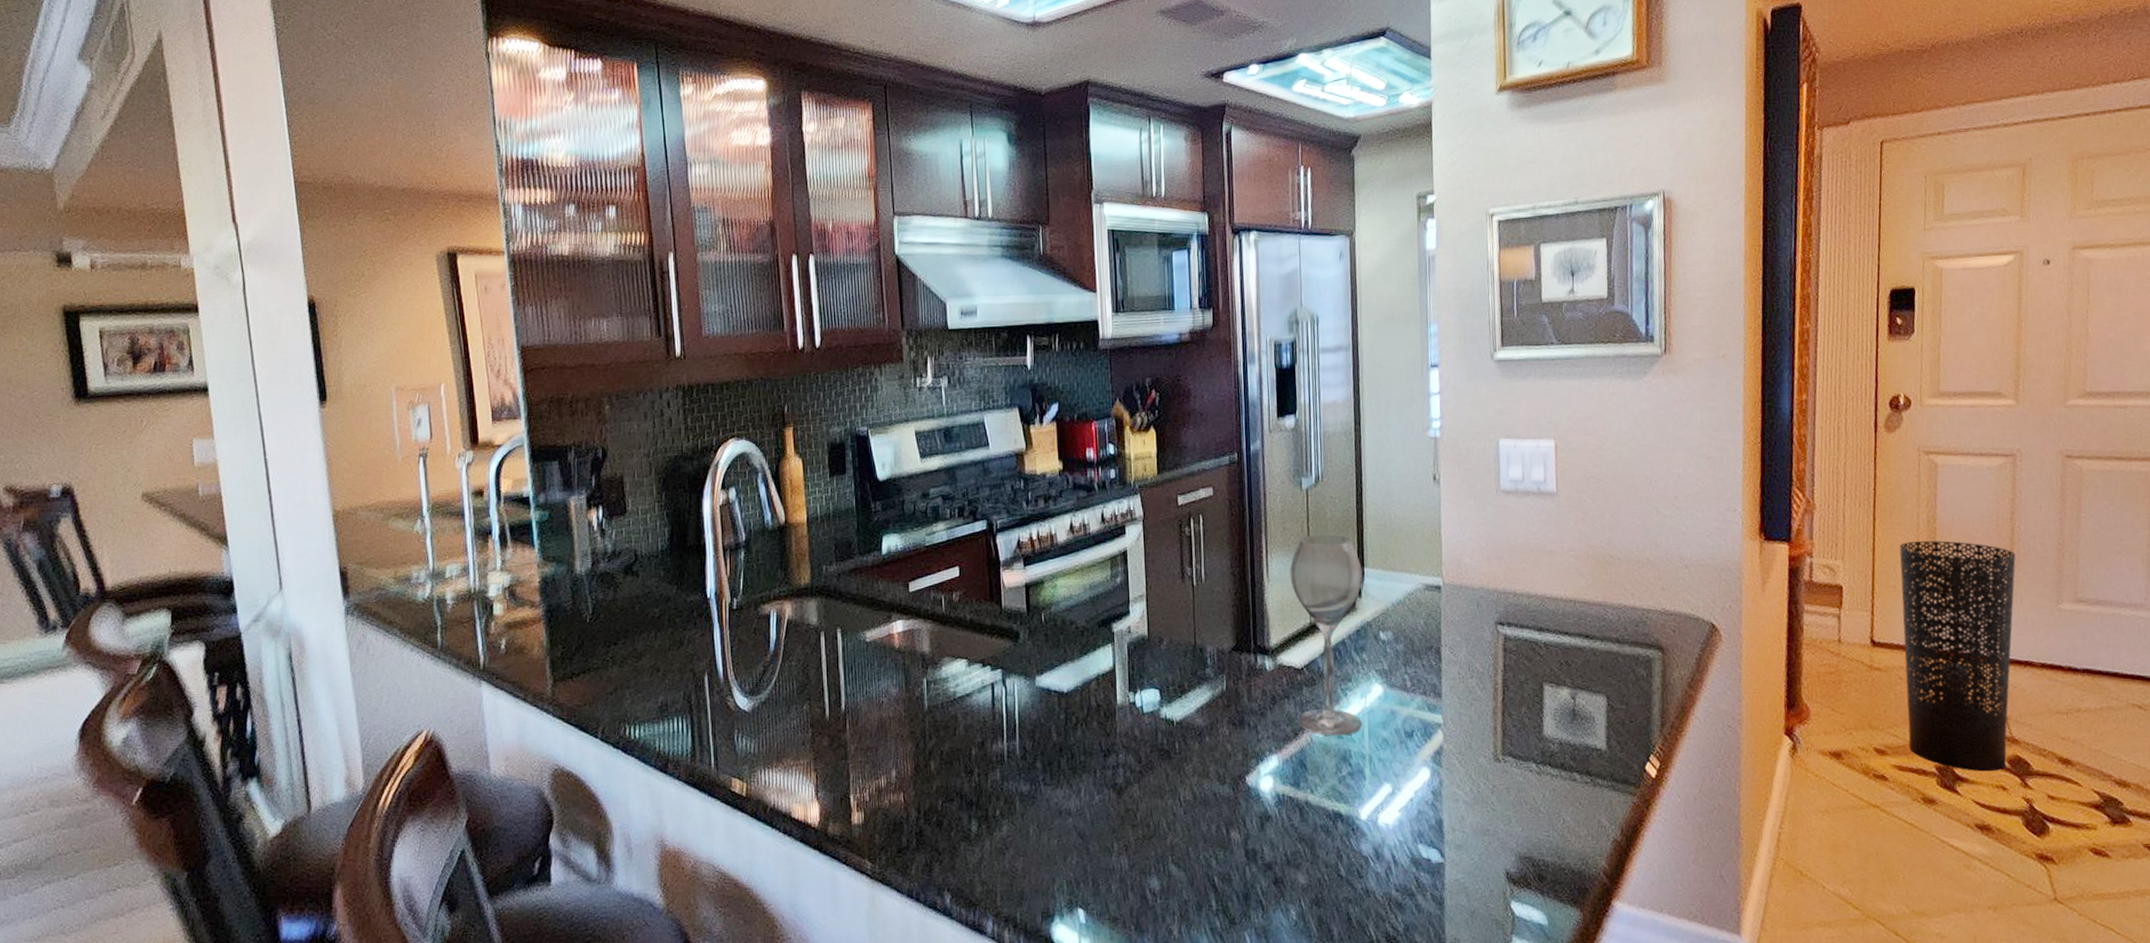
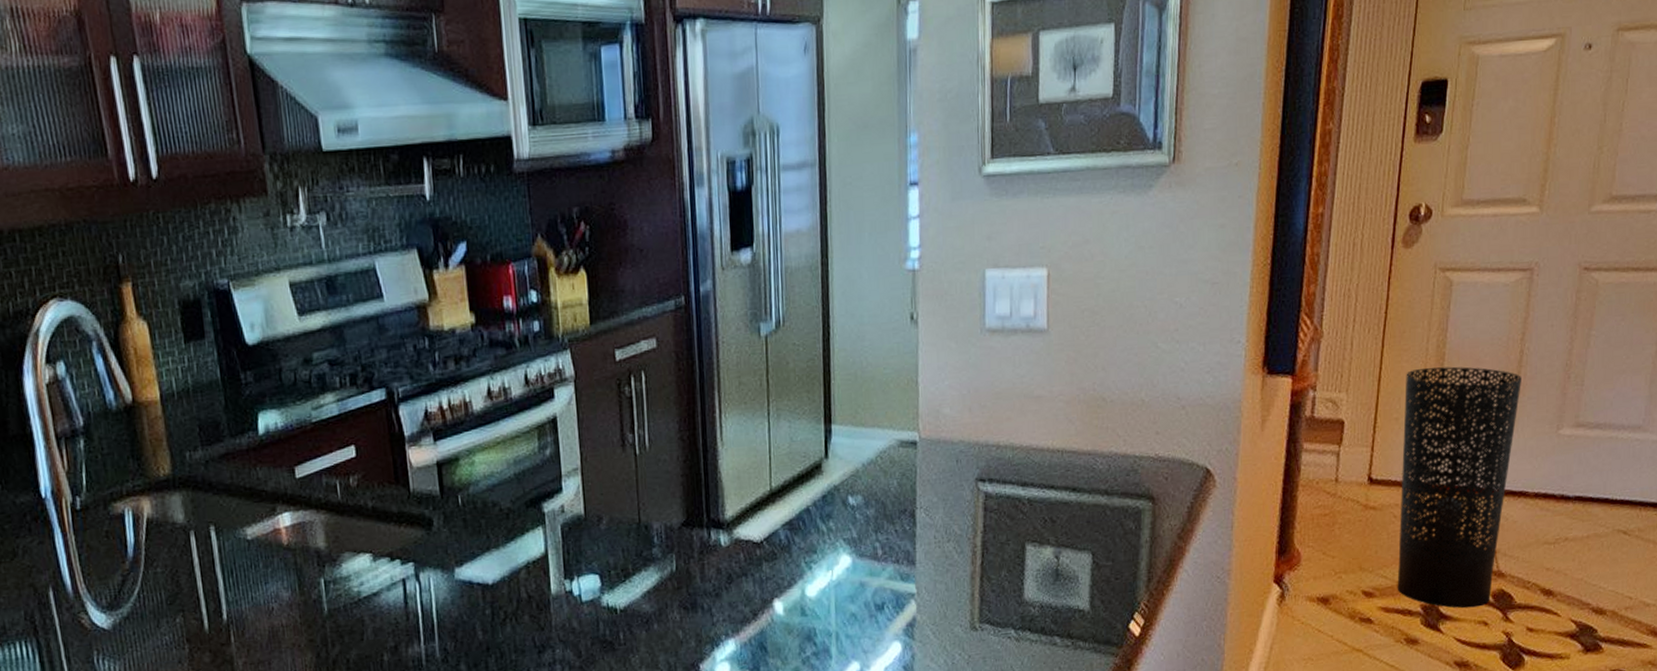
wineglass: present [1290,534,1363,736] -> none [747,388,830,615]

